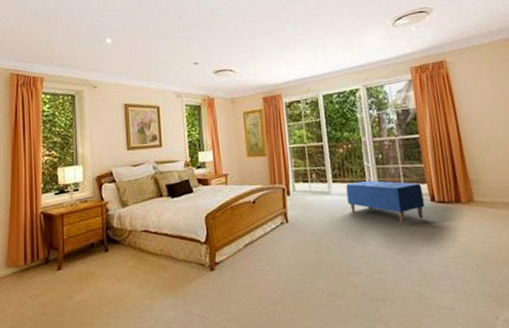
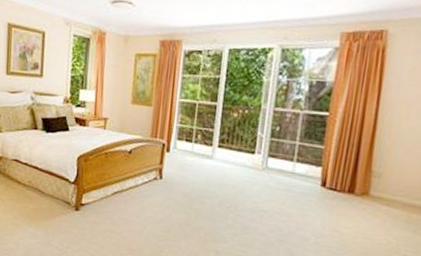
bench: present [346,180,425,224] -> none [229,151,316,204]

